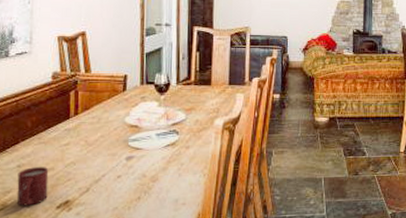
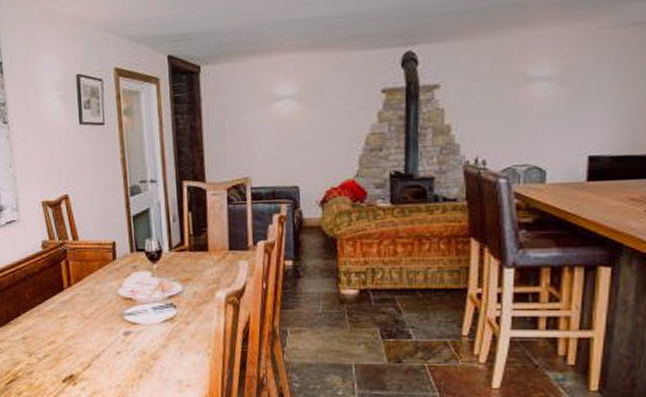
cup: present [16,167,49,206] -> none [23,340,53,378]

